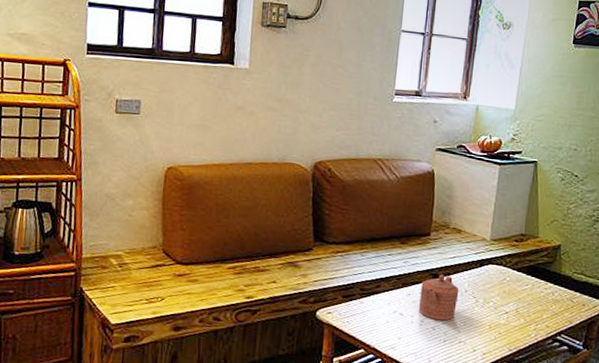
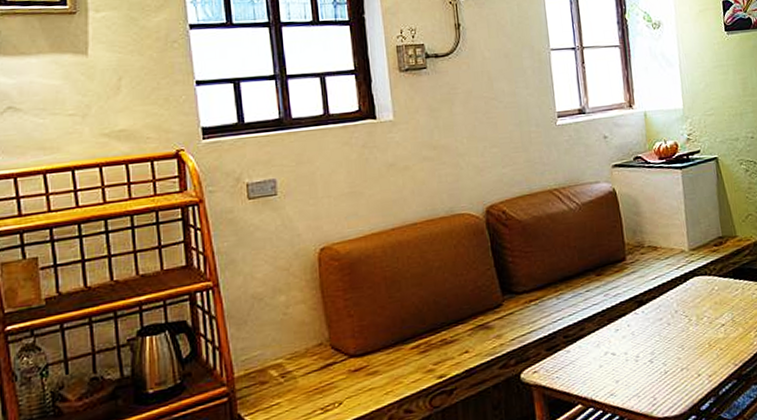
teapot: present [418,274,459,321] -> none [628,299,670,352]

